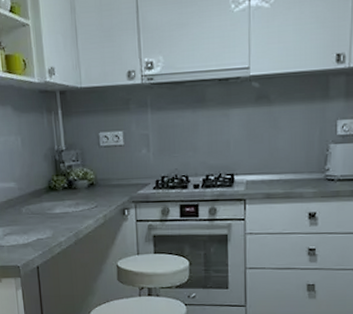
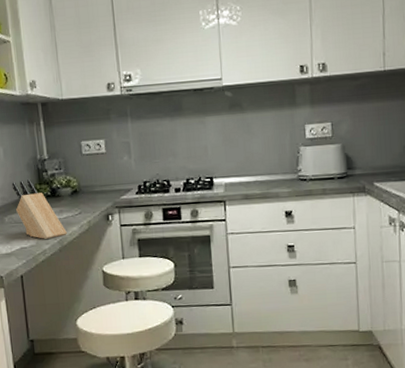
knife block: none [29,170,83,231] -> present [11,179,67,239]

